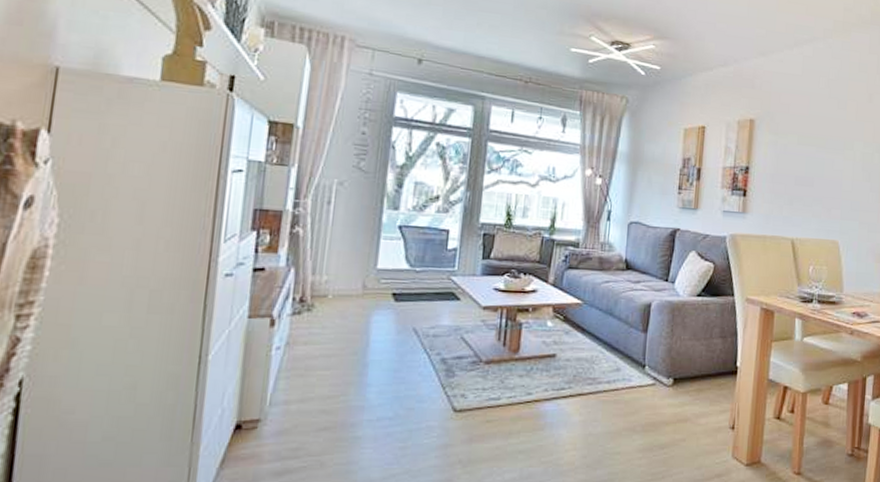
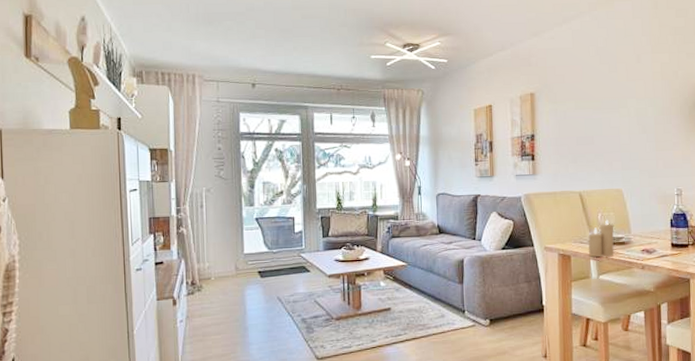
candle: none [795,273,826,317] -> present [588,219,614,258]

